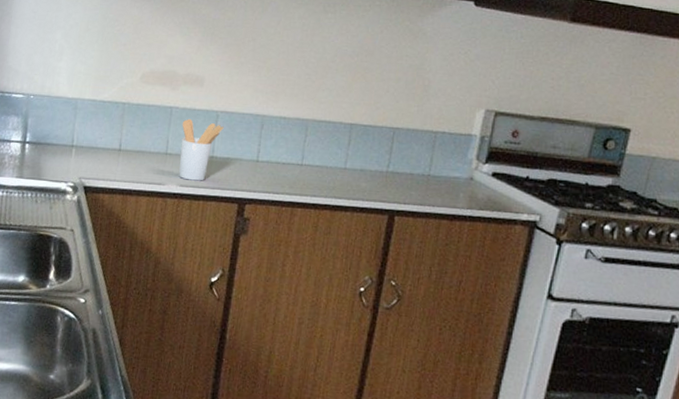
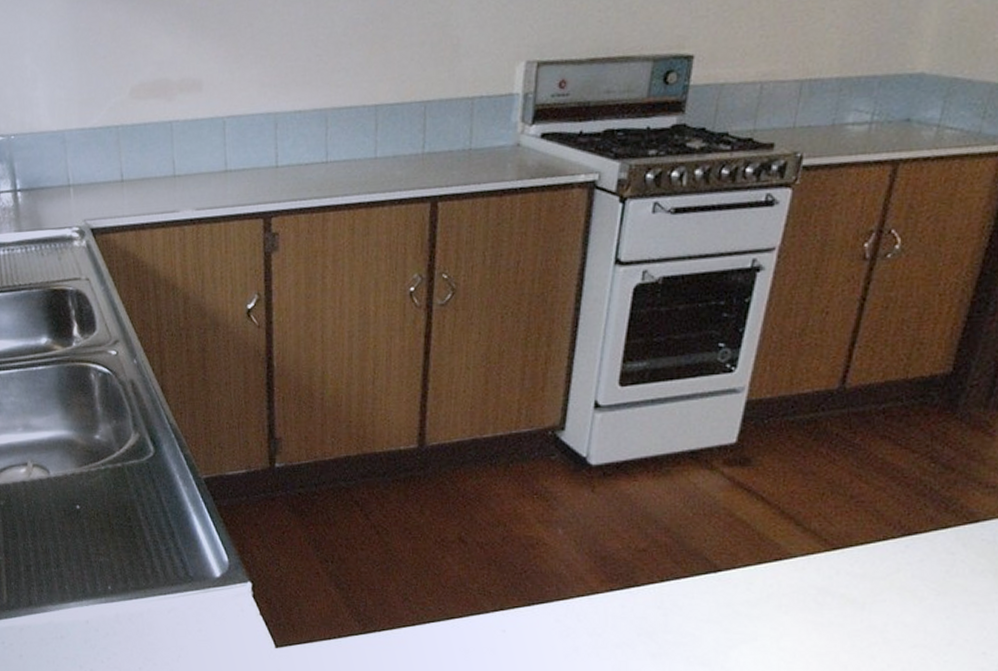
utensil holder: present [179,118,224,181] -> none [186,131,234,202]

